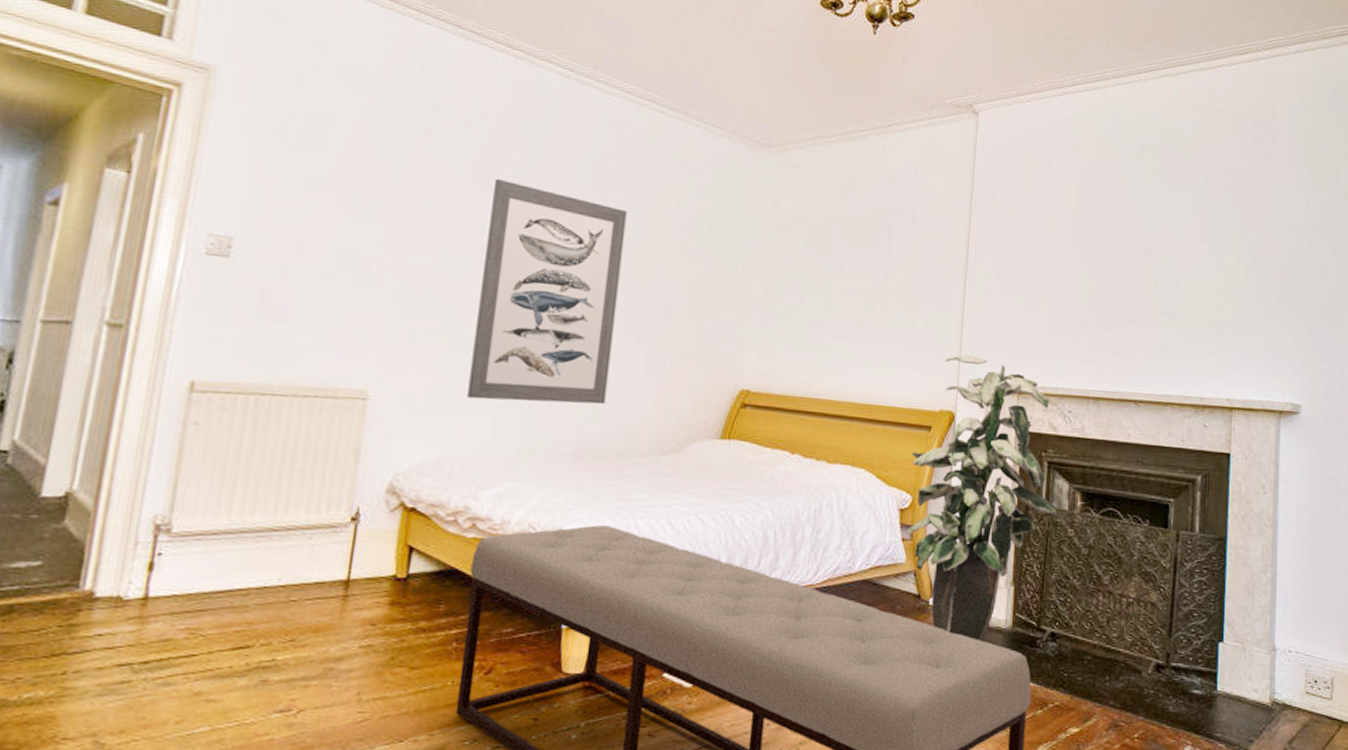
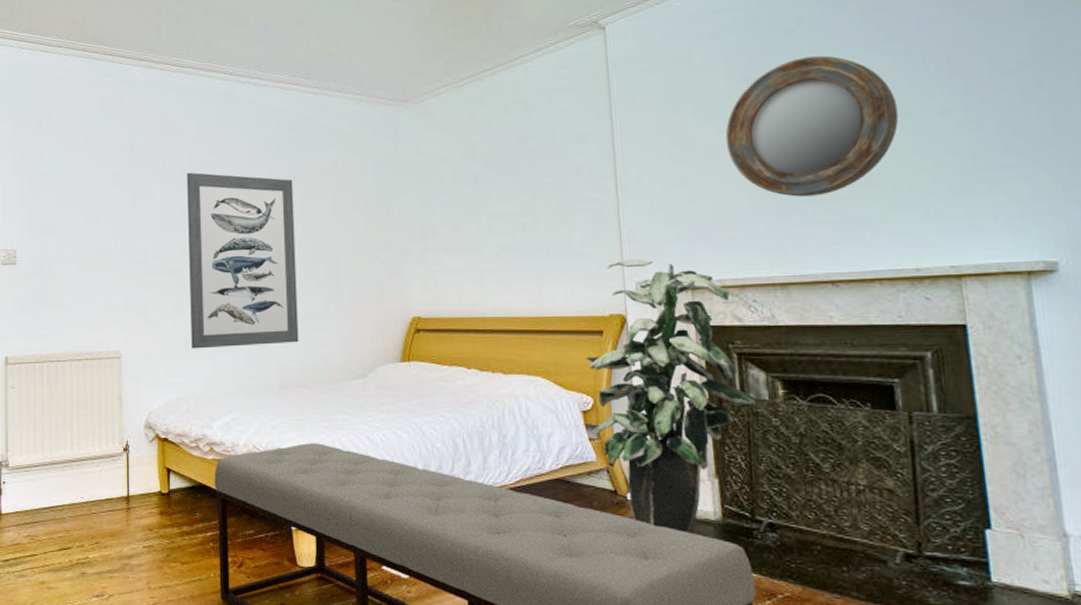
home mirror: none [1067,183,1207,318] -> present [725,56,899,197]

